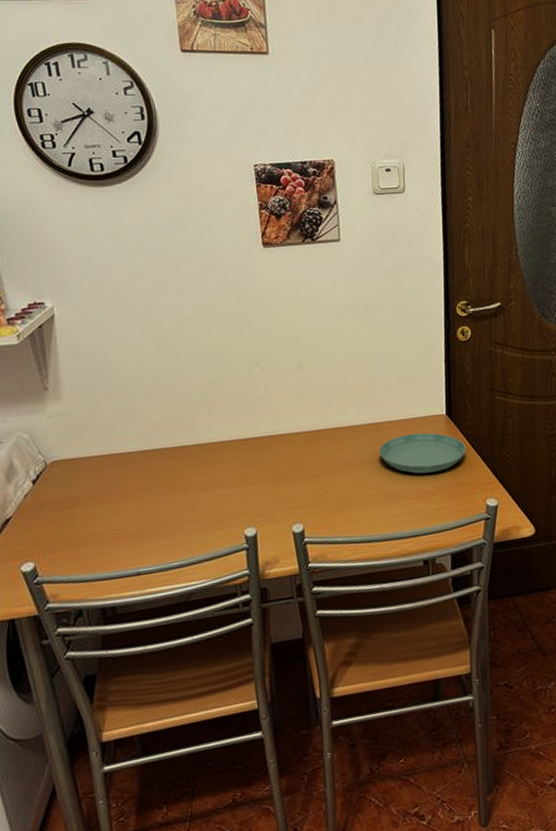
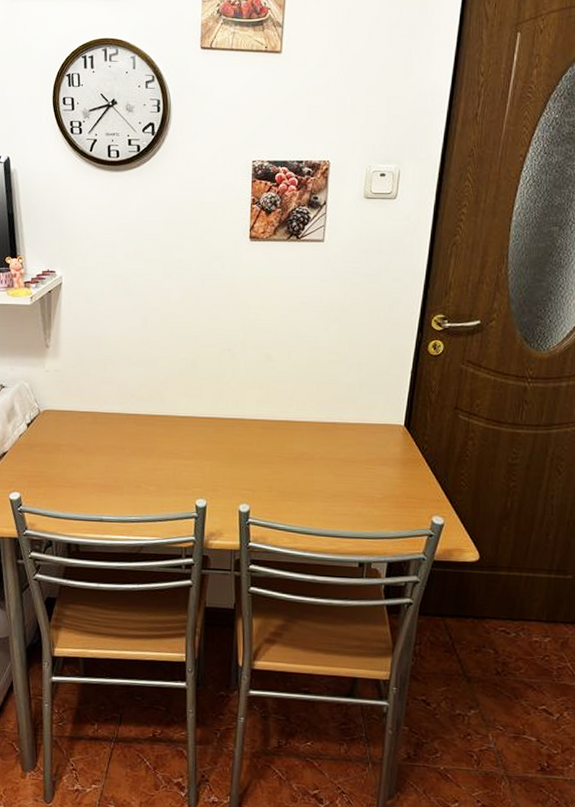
saucer: present [379,432,467,474] -> none [331,439,420,480]

